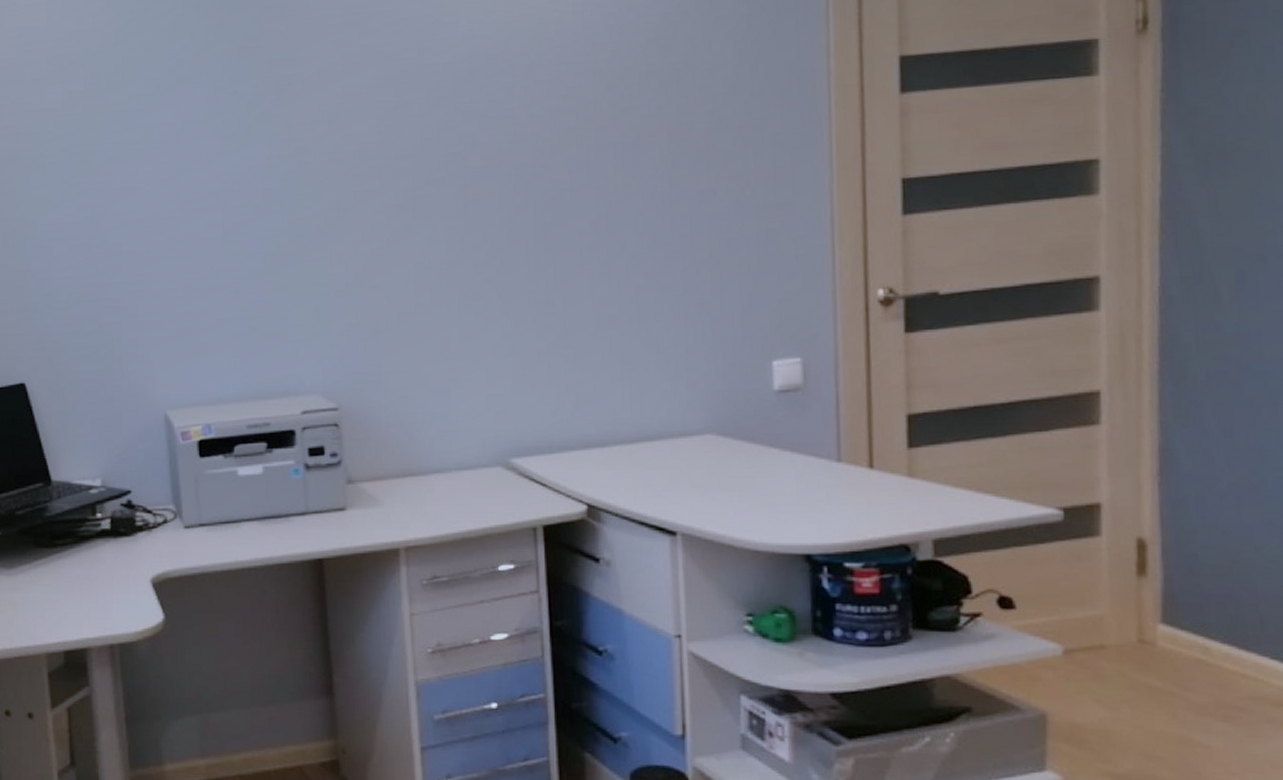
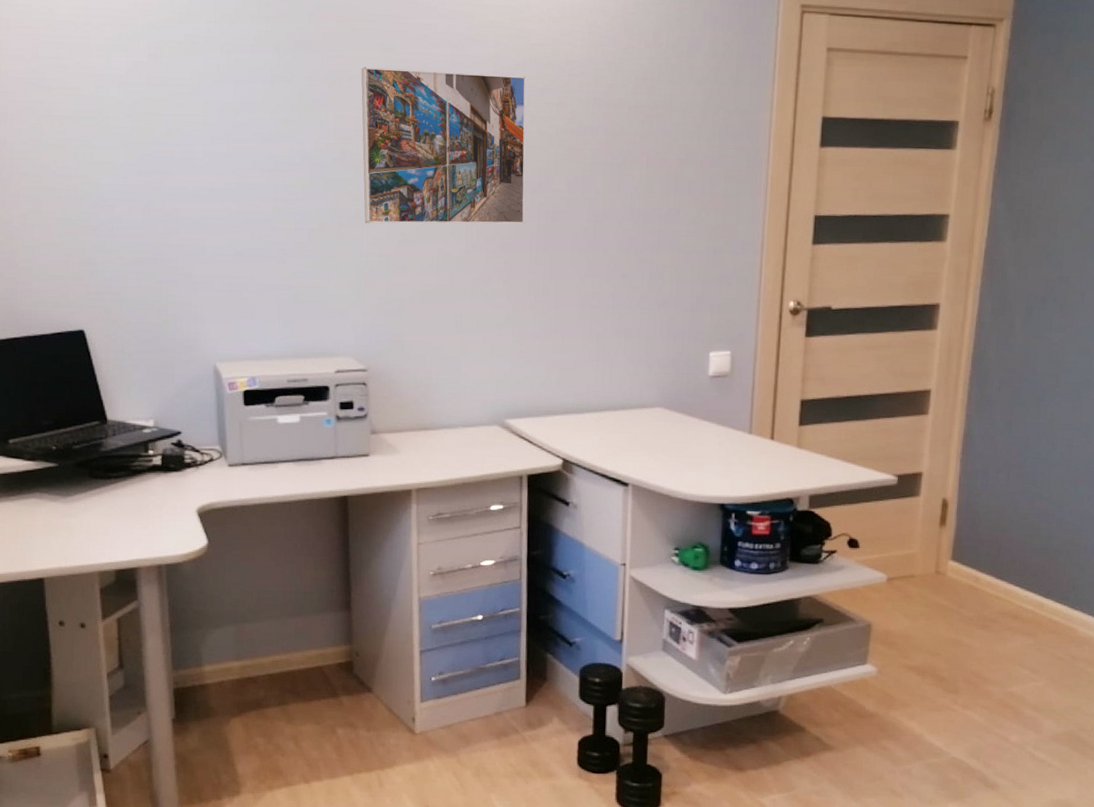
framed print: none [314,54,517,240] -> present [361,67,526,224]

